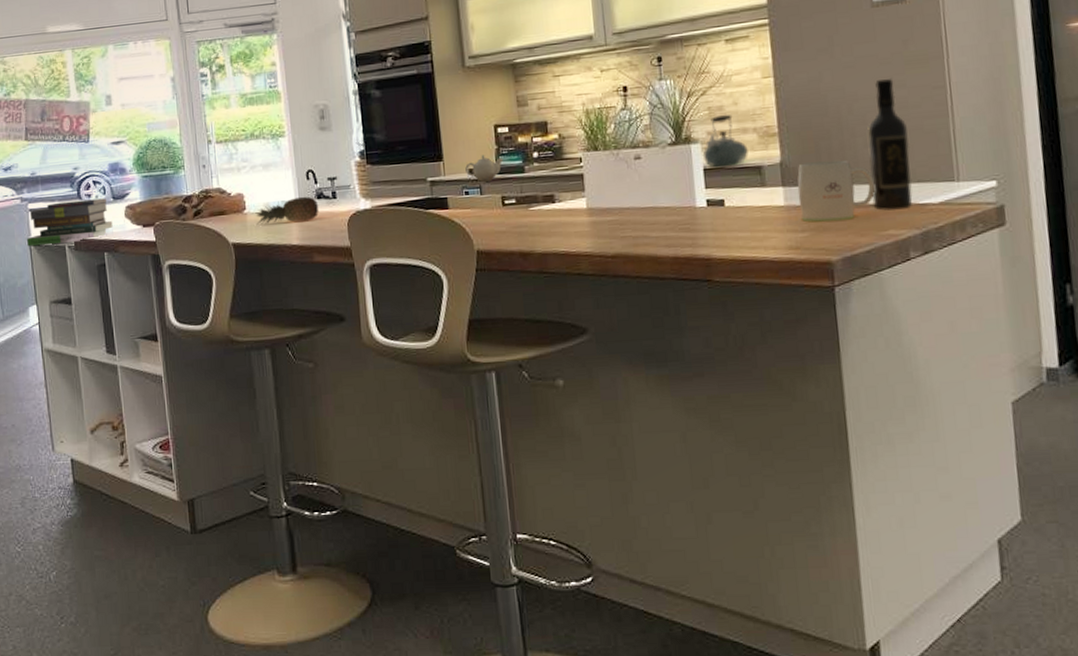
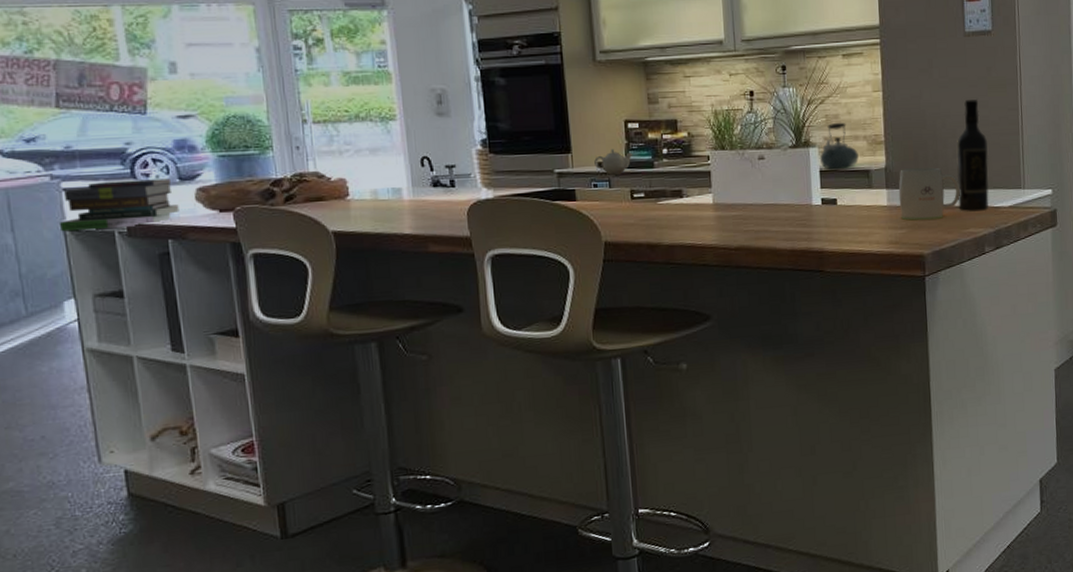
fruit: present [255,196,320,225] -> none [360,183,436,212]

